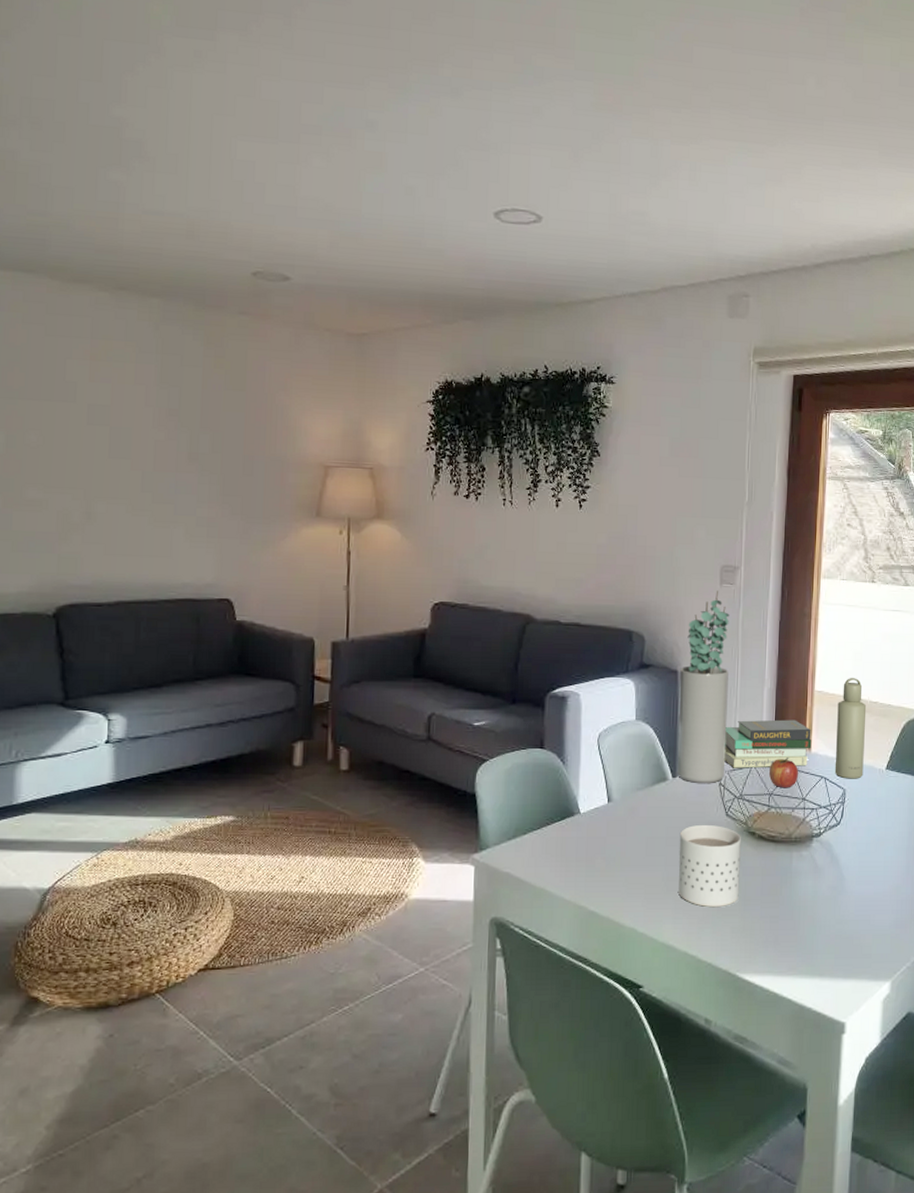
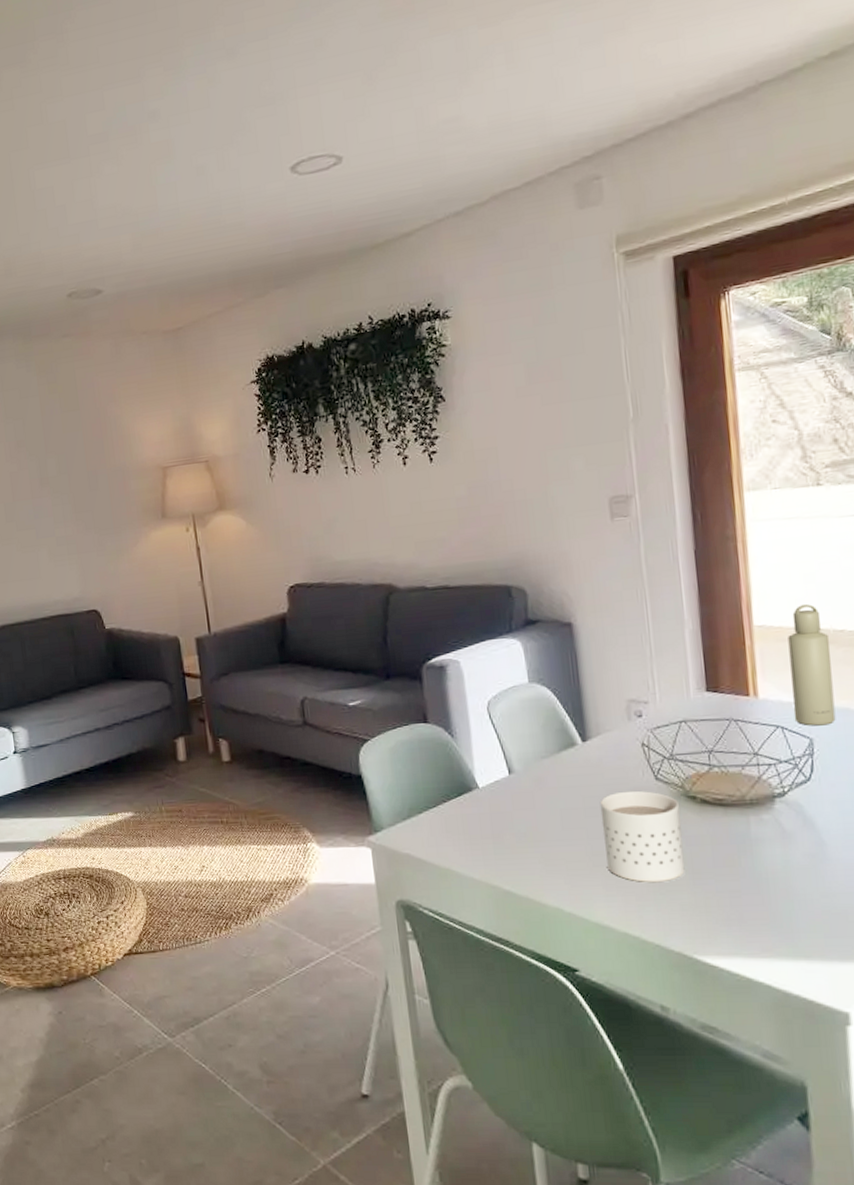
vase: present [677,591,729,784] -> none [574,526,648,747]
books: present [724,719,812,768] -> none [641,662,759,726]
apple: present [768,758,799,788] -> none [704,707,746,744]

